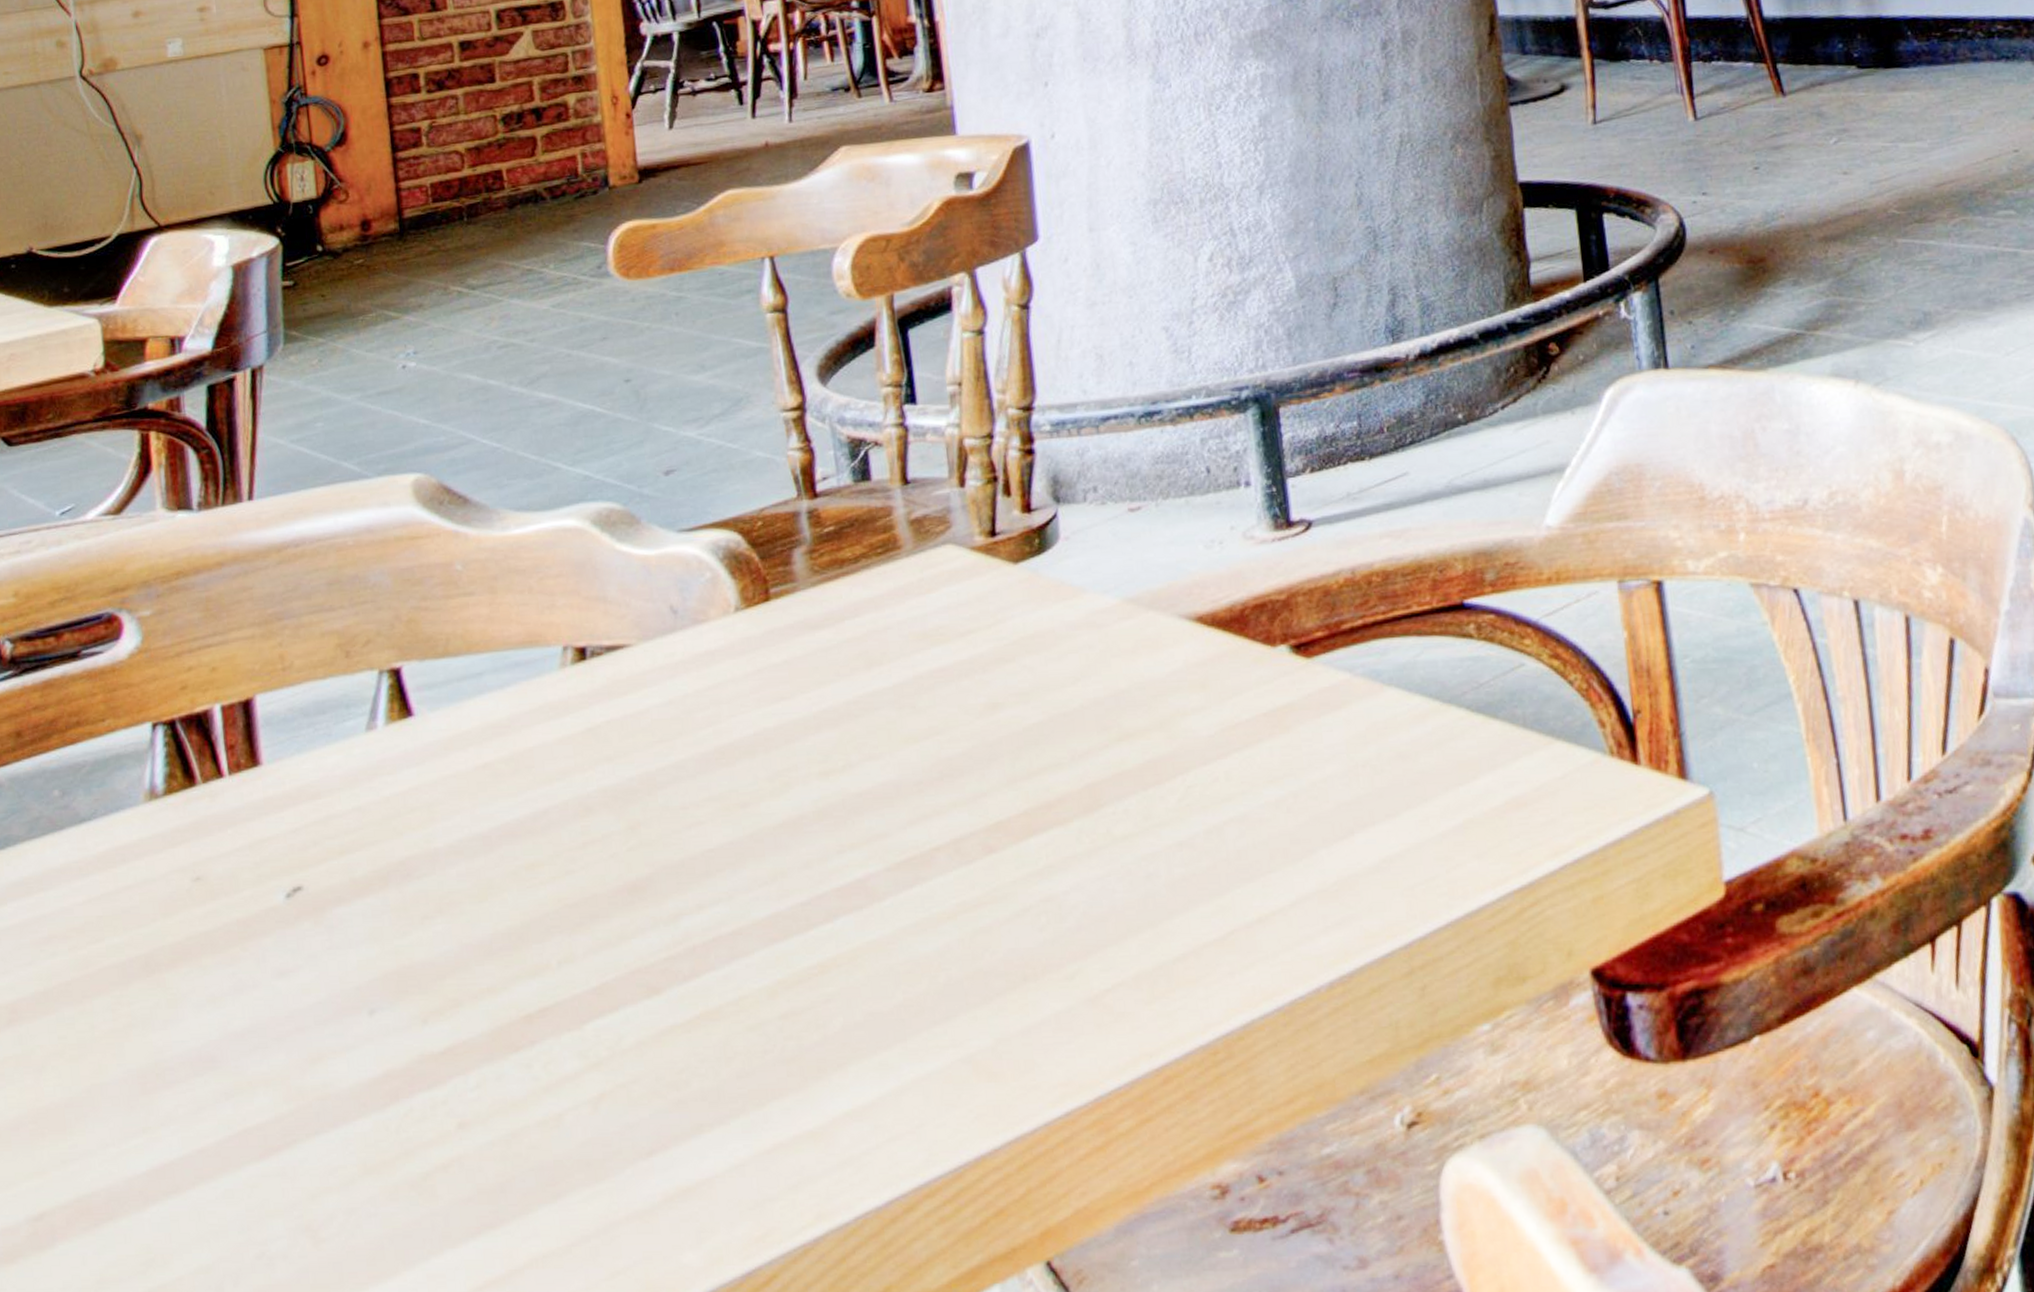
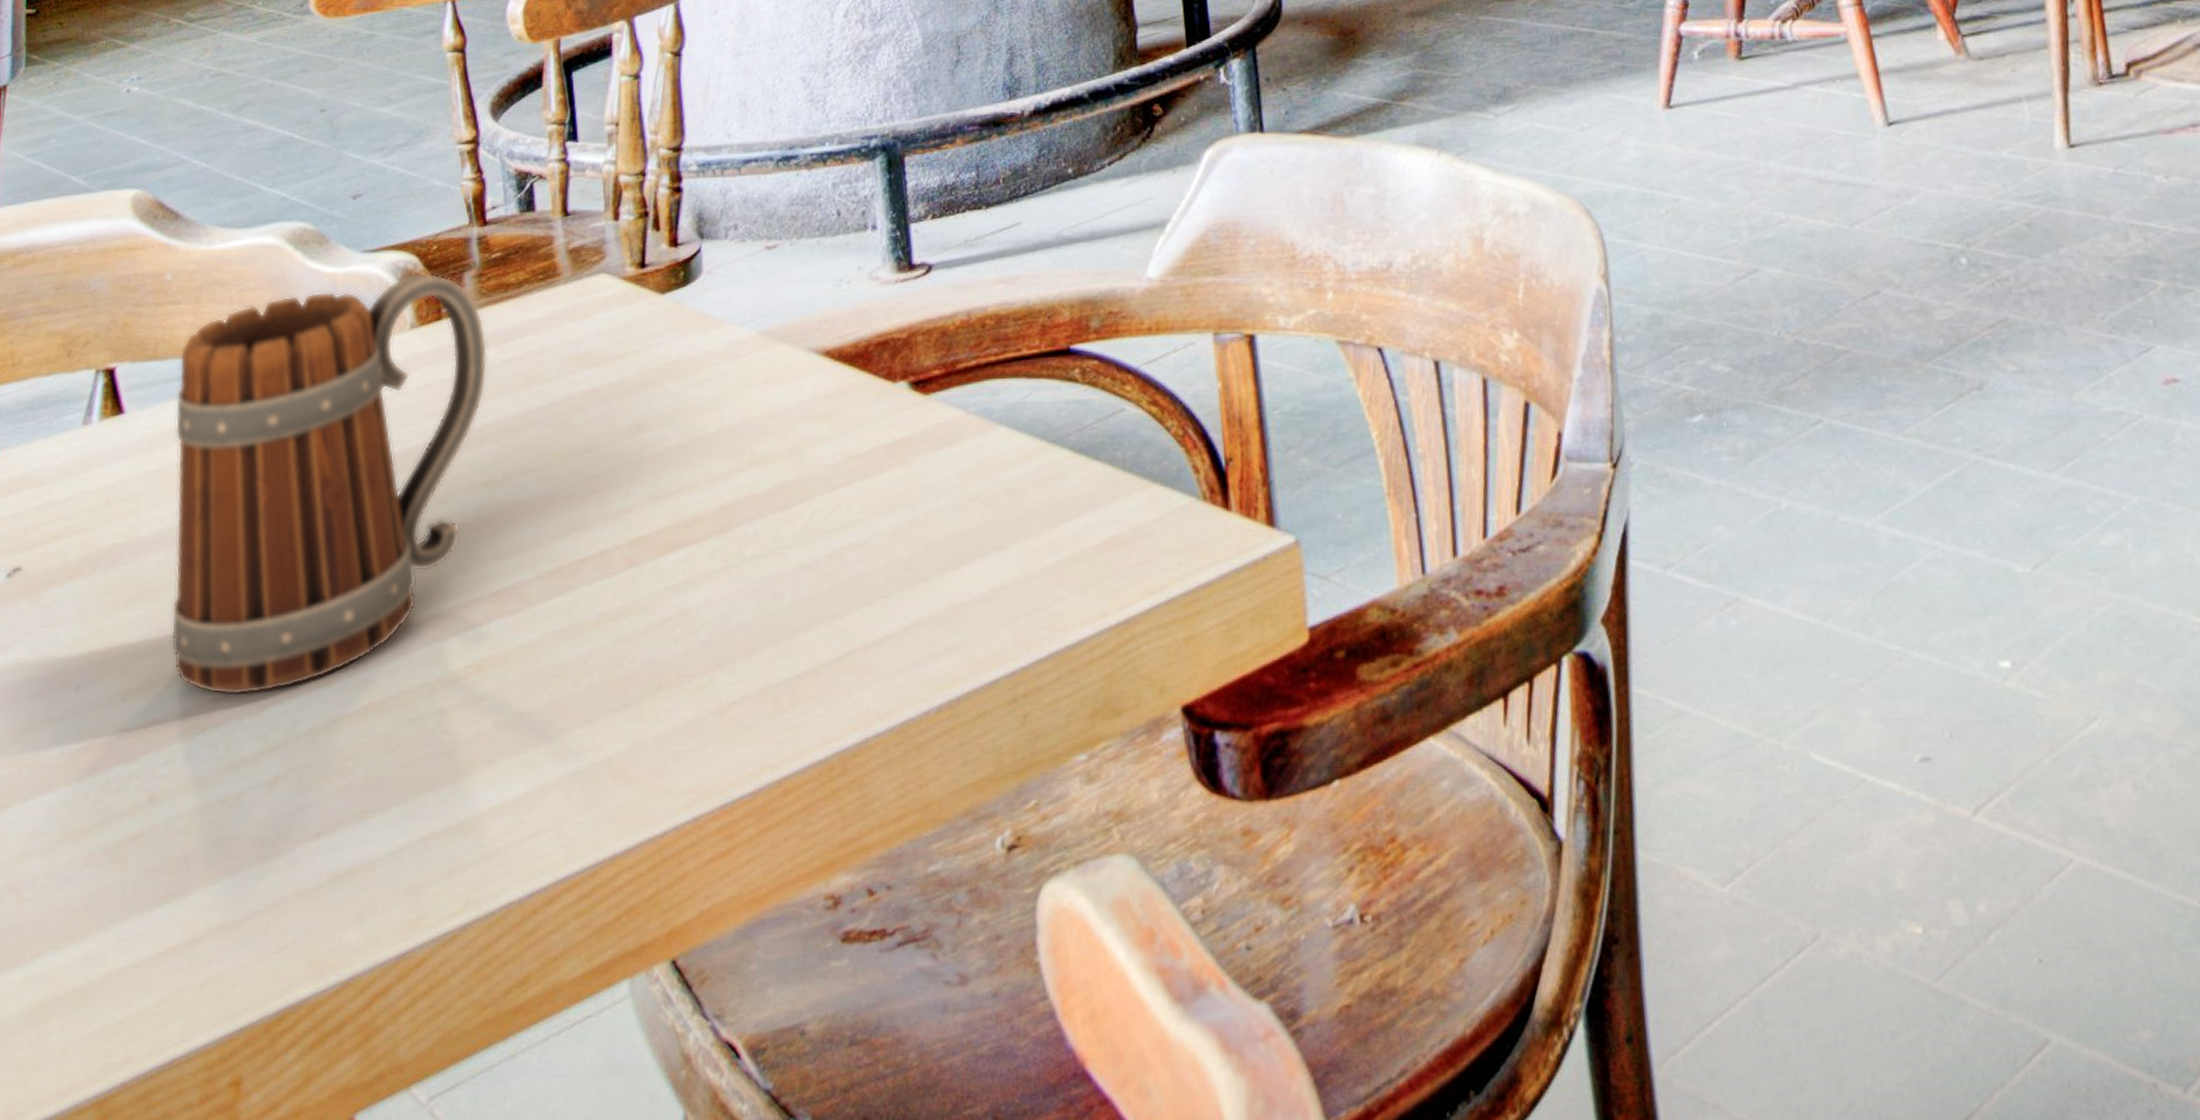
beer mug: none [471,550,824,1012] -> present [171,272,488,696]

